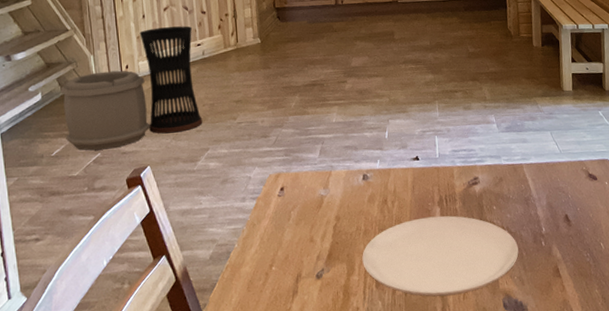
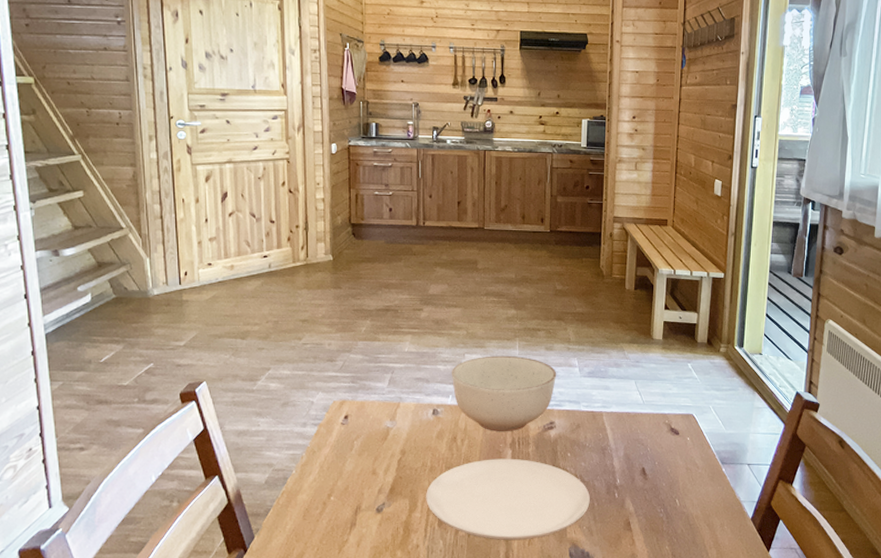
bucket: present [60,70,150,151] -> none [112,277,208,360]
umbrella stand: present [139,26,203,134] -> none [201,234,265,349]
bowl: none [377,117,477,191] -> present [451,355,557,432]

